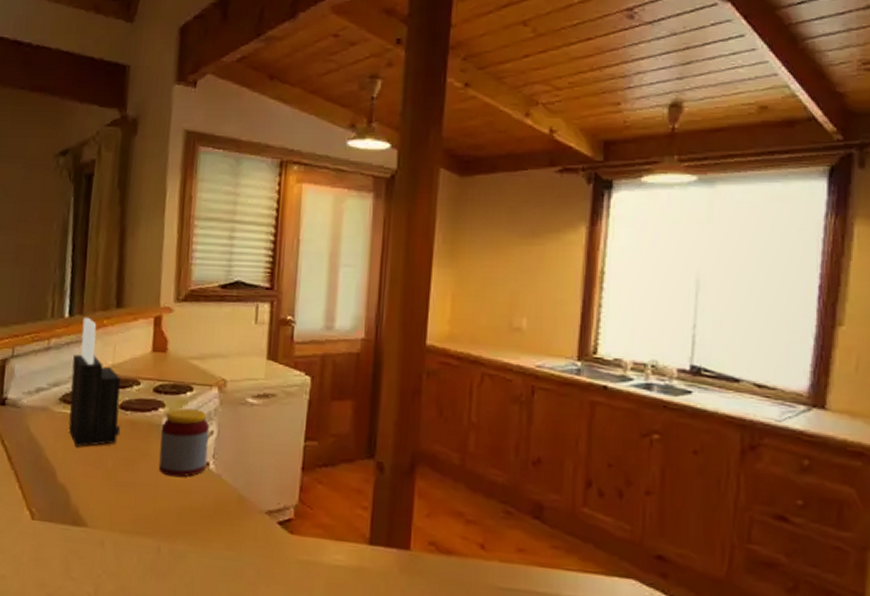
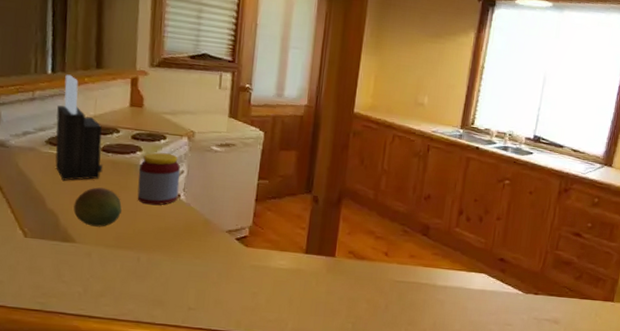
fruit: none [86,454,141,507] -> present [73,187,122,227]

